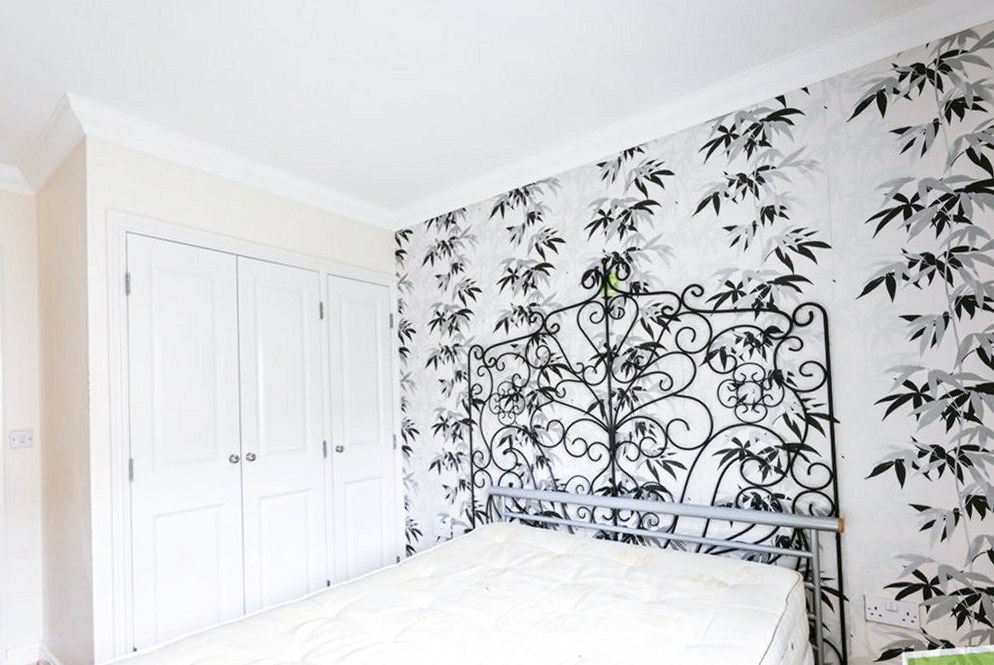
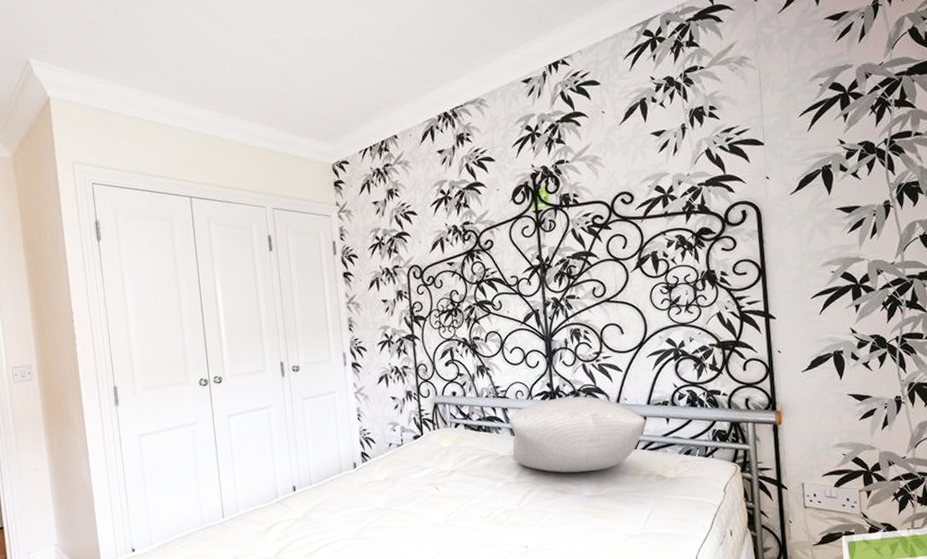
pillow: none [568,493,710,576] -> present [509,396,647,473]

